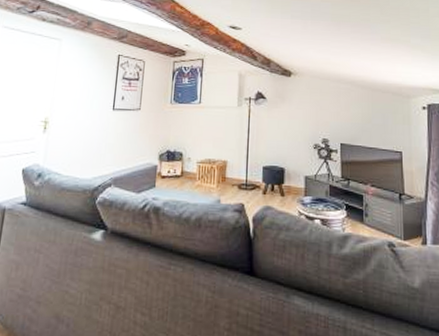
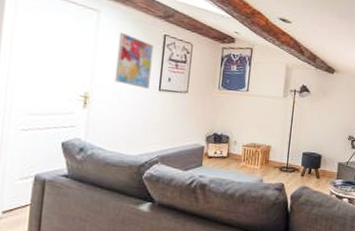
wall art: none [72,56,108,109] -> present [114,32,154,89]

